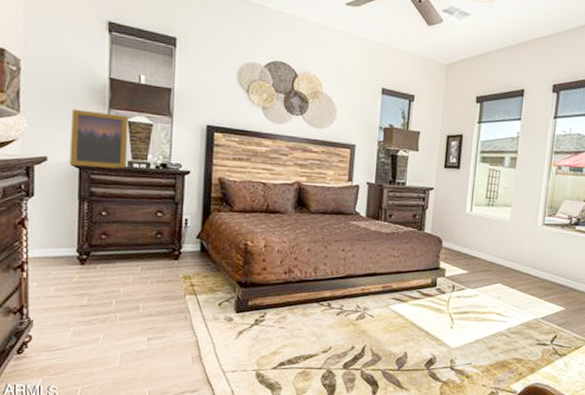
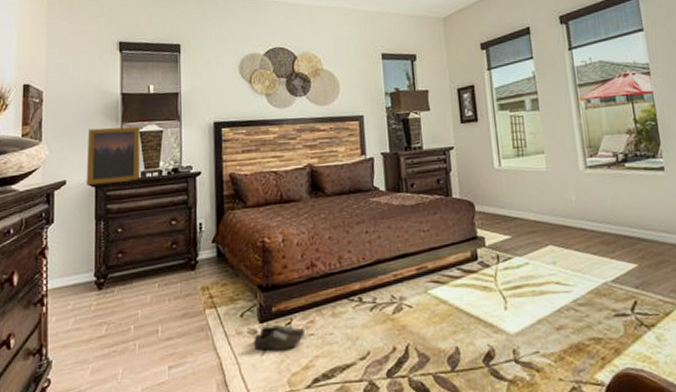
shoe: none [229,315,277,337] -> present [254,324,306,350]

